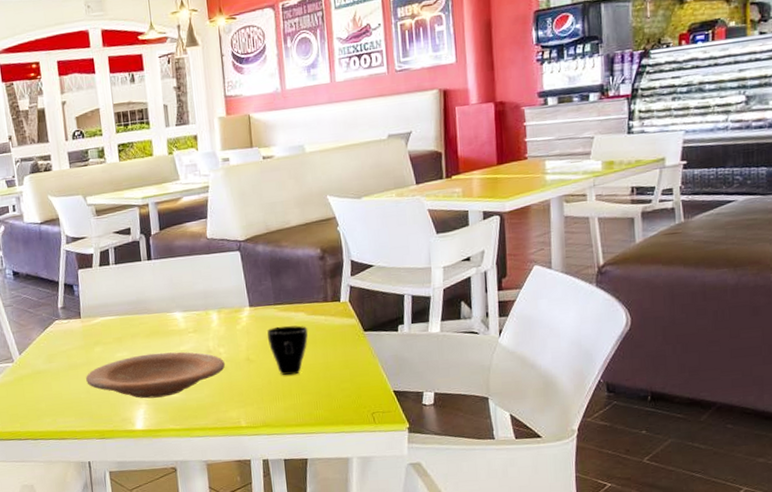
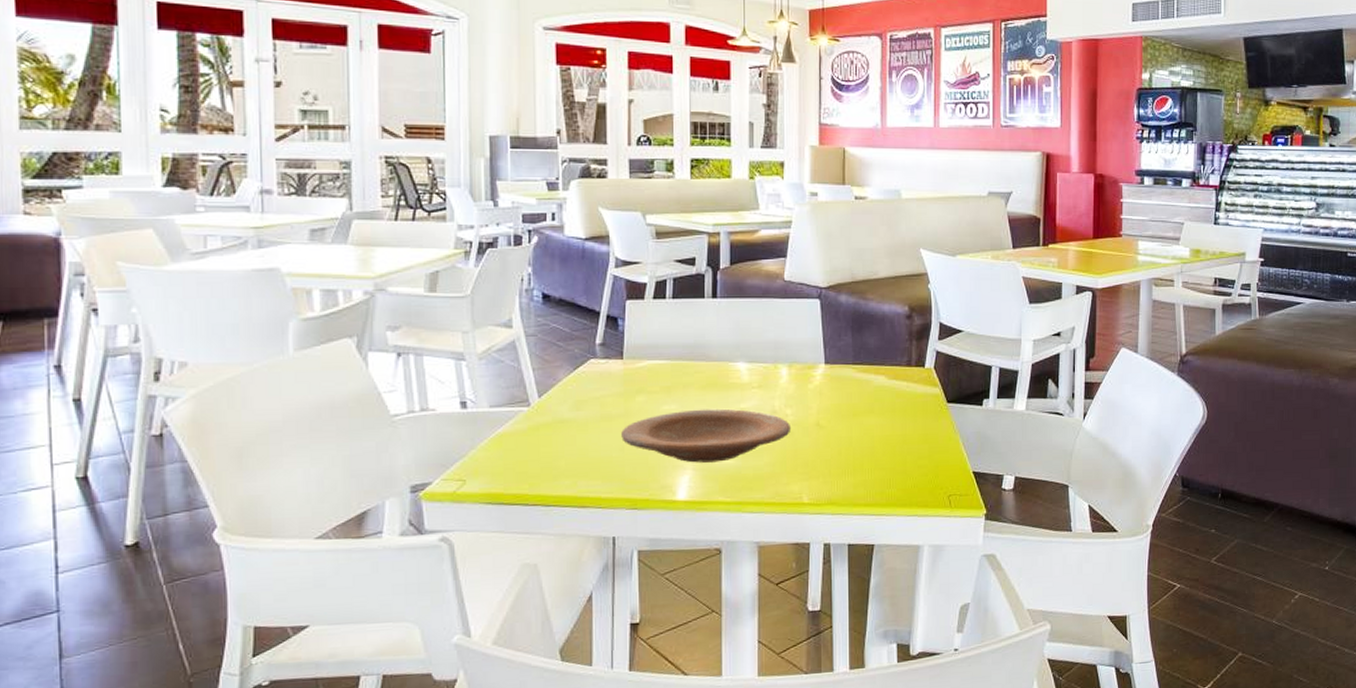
cup: present [267,325,308,376] -> none [843,389,888,447]

